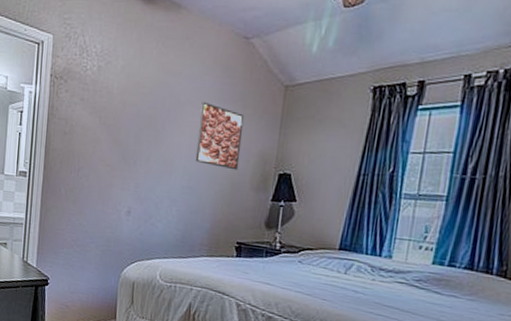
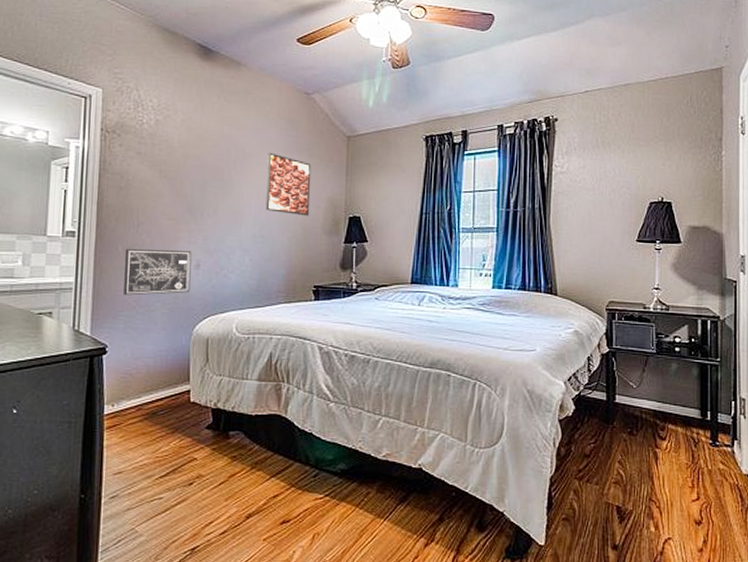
wall art: none [64,190,124,238] -> present [124,248,192,296]

